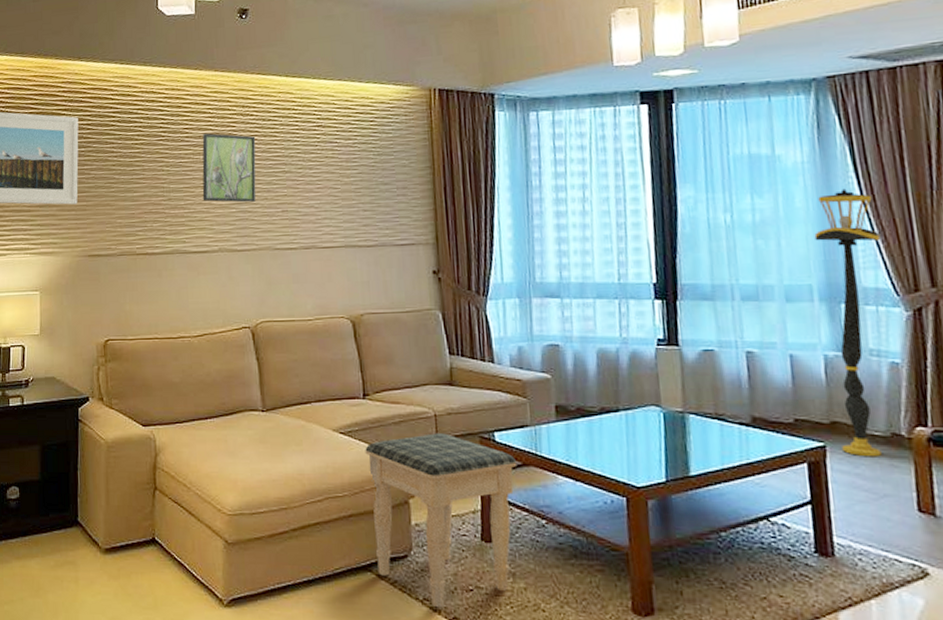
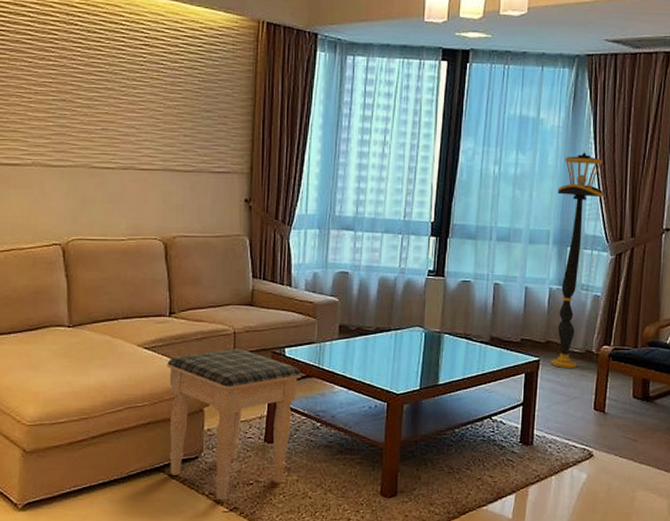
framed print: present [202,133,256,203] -> none [17,39,79,117]

